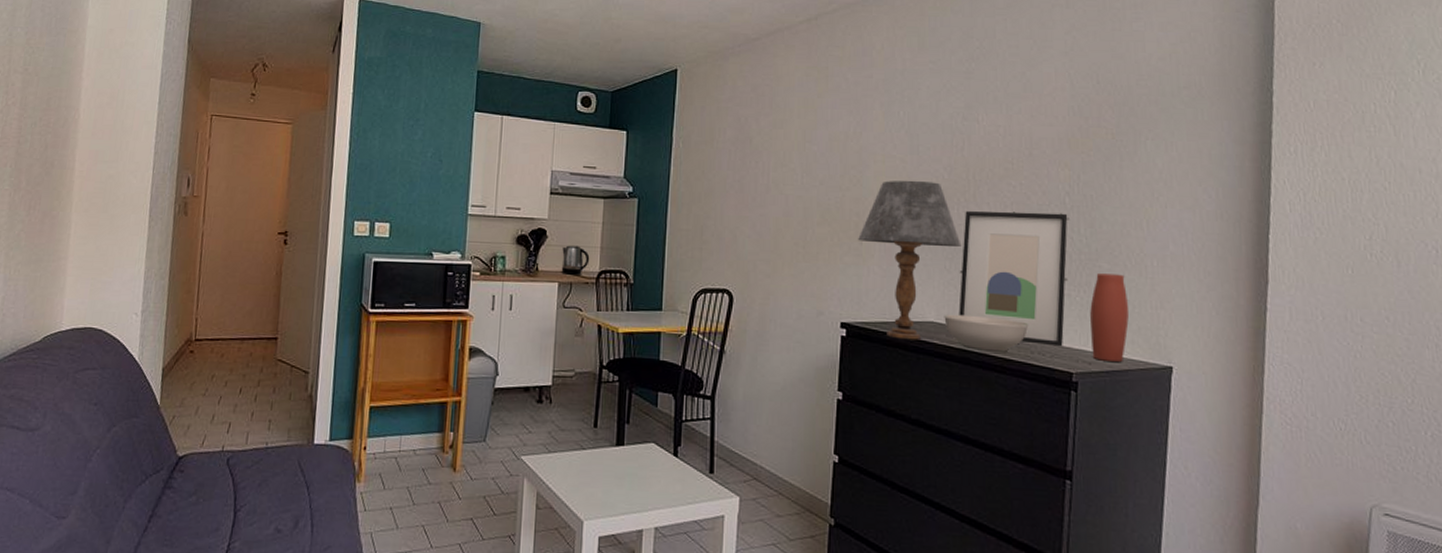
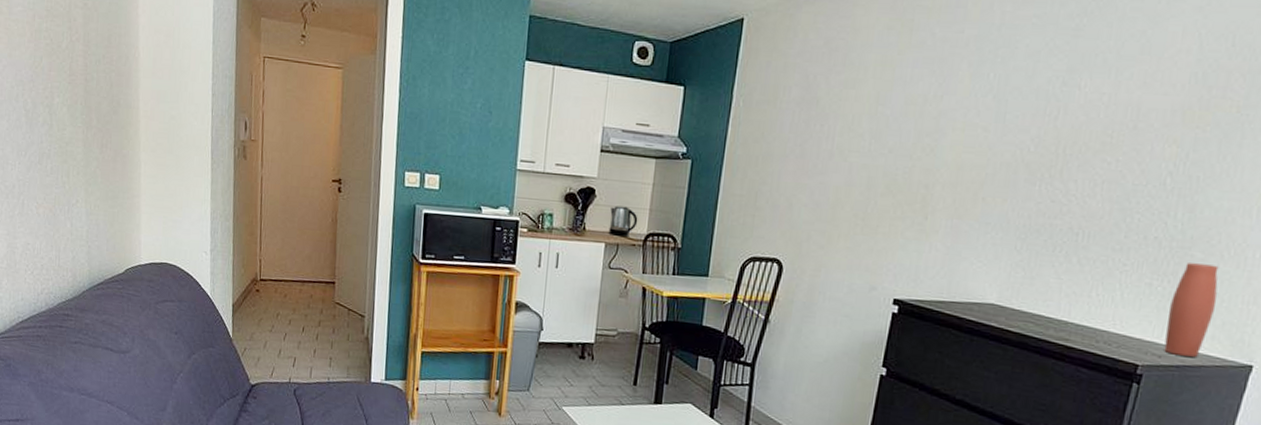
table lamp: present [858,180,962,340] -> none [923,151,1038,322]
bowl: present [944,314,1029,352] -> none [1006,297,1099,339]
picture frame: present [958,211,1070,347] -> none [1023,188,1167,338]

